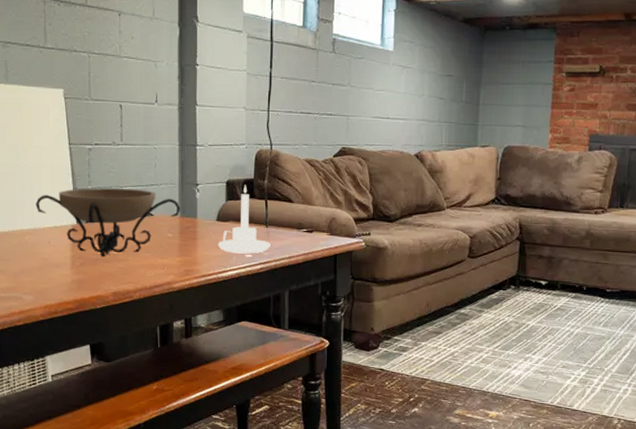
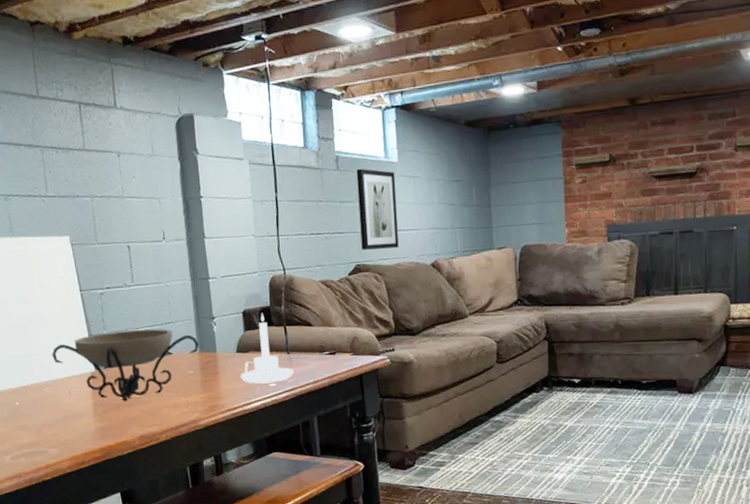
wall art: none [349,53,389,135] -> present [356,168,399,250]

